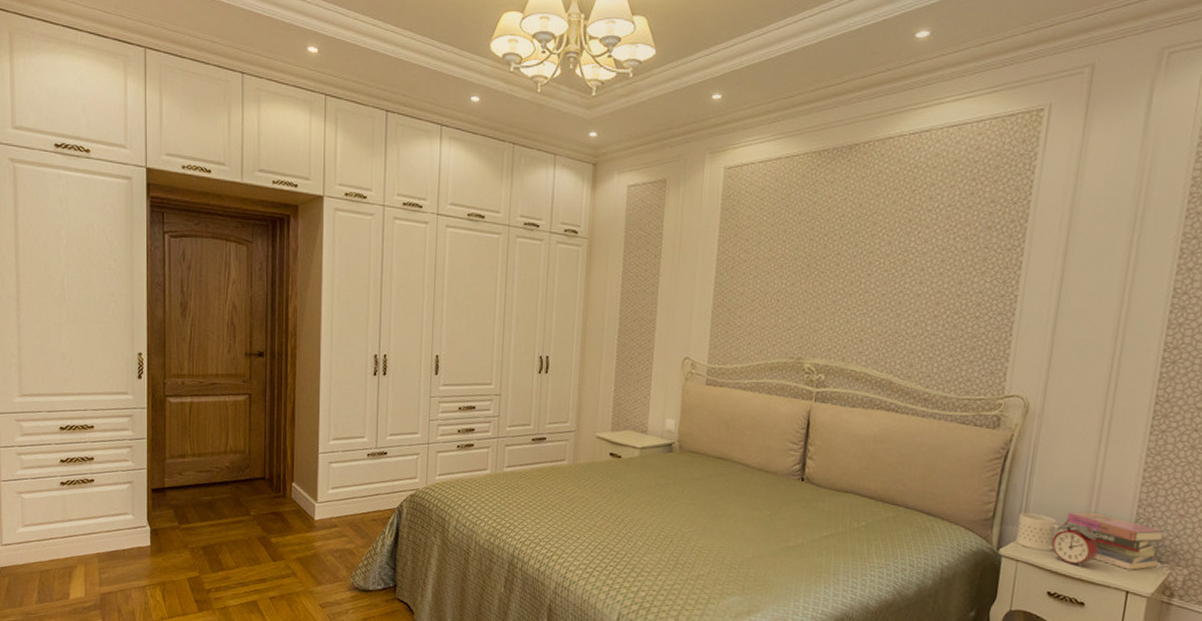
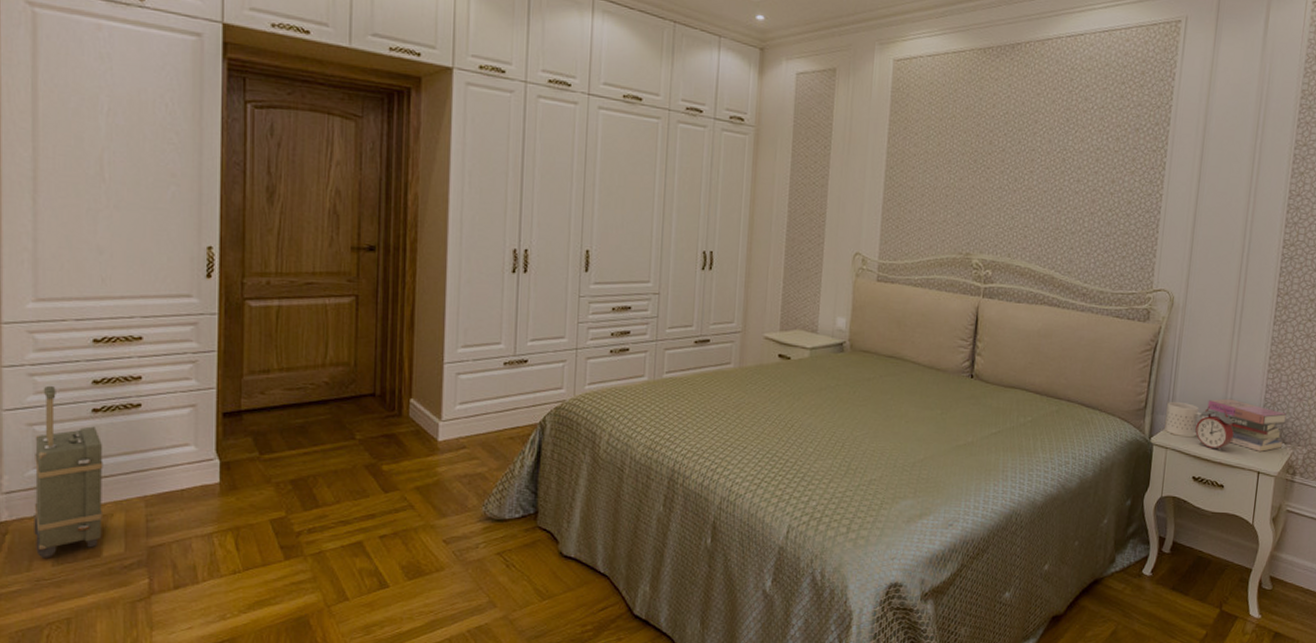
suitcase: none [22,462,70,598] -> present [34,385,104,559]

